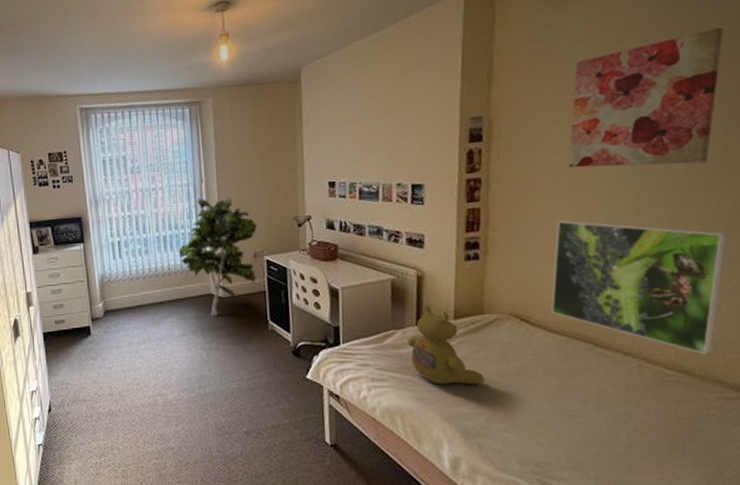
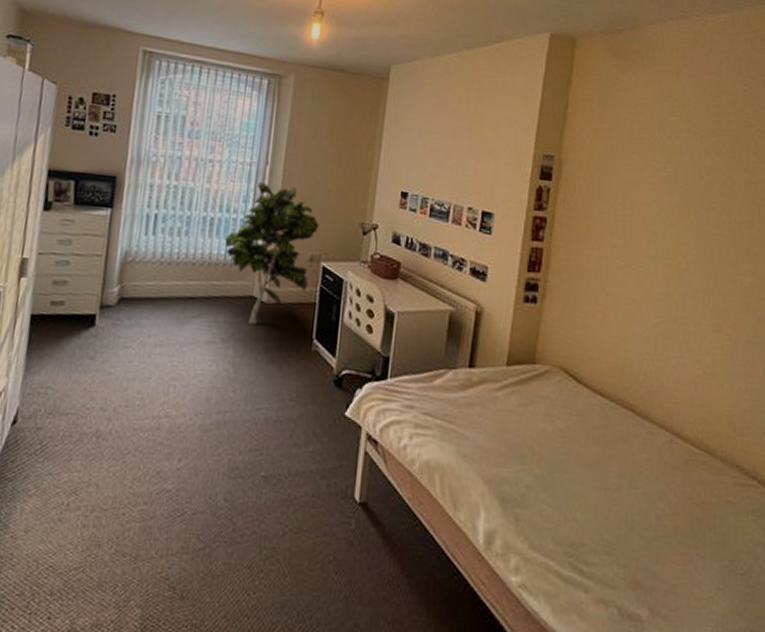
stuffed bear: present [408,304,485,385] -> none [458,344,530,445]
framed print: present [551,220,728,355] -> none [598,275,749,436]
wall art: present [569,27,724,168] -> none [624,120,751,242]

